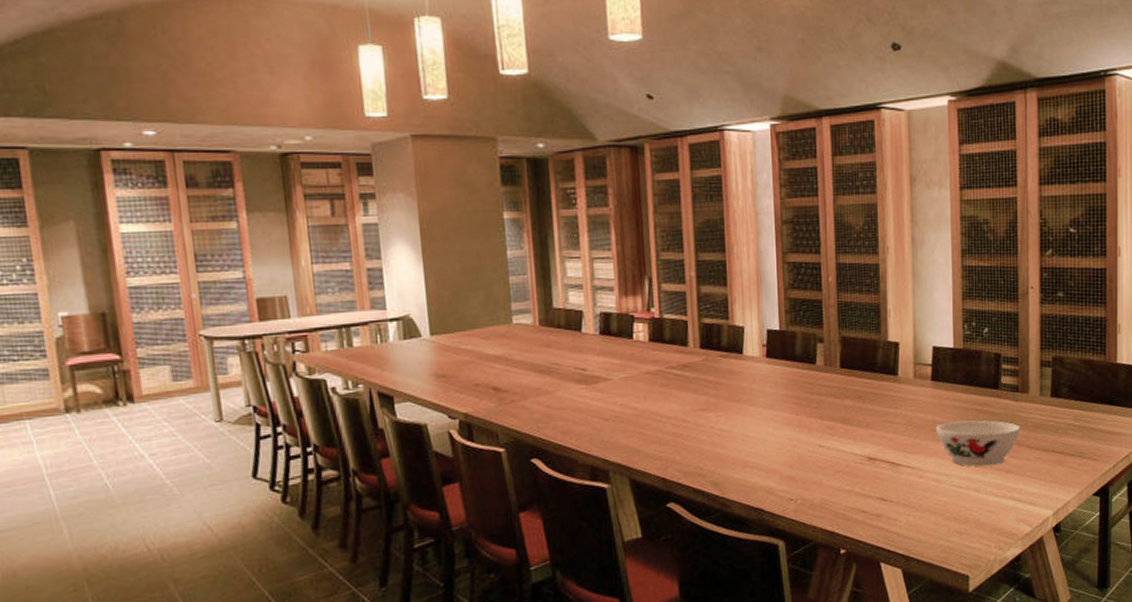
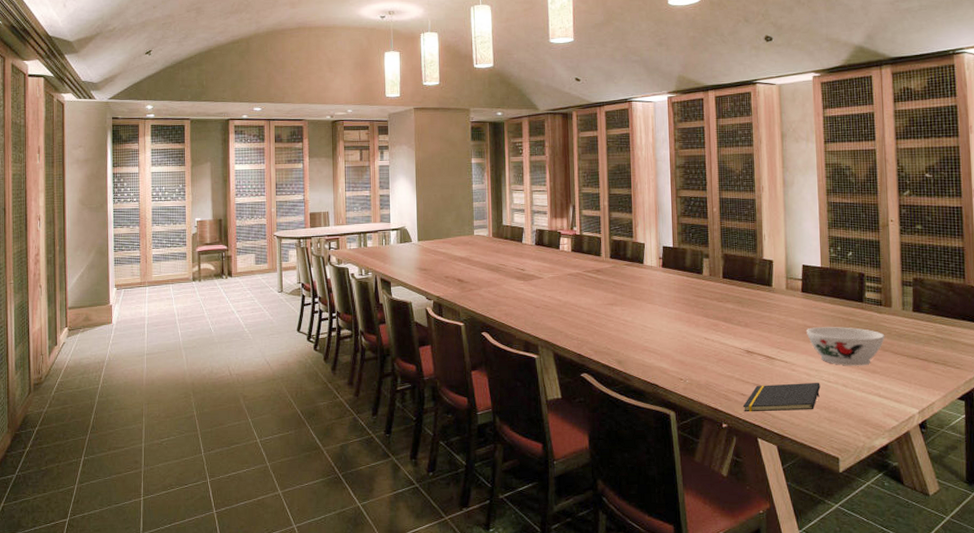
notepad: none [863,489,951,533] -> present [742,383,821,412]

